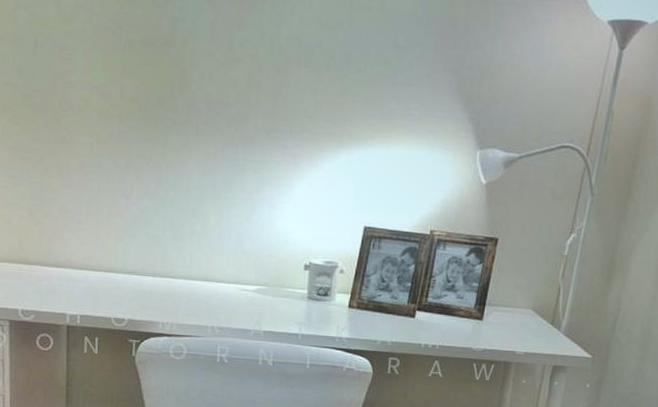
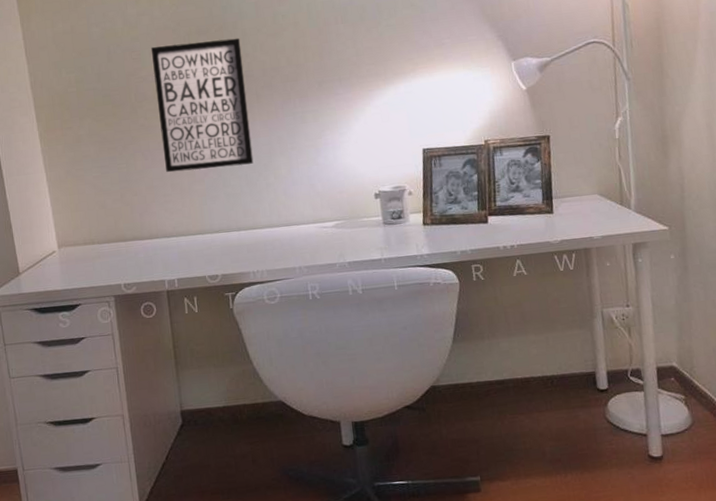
wall art: none [83,48,188,207] -> present [150,37,254,173]

